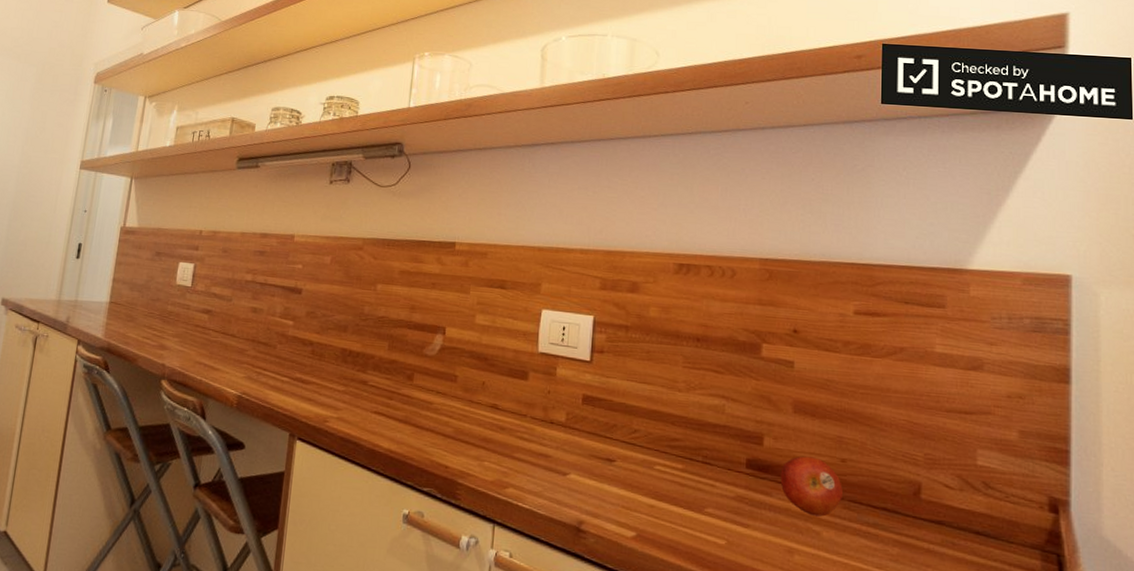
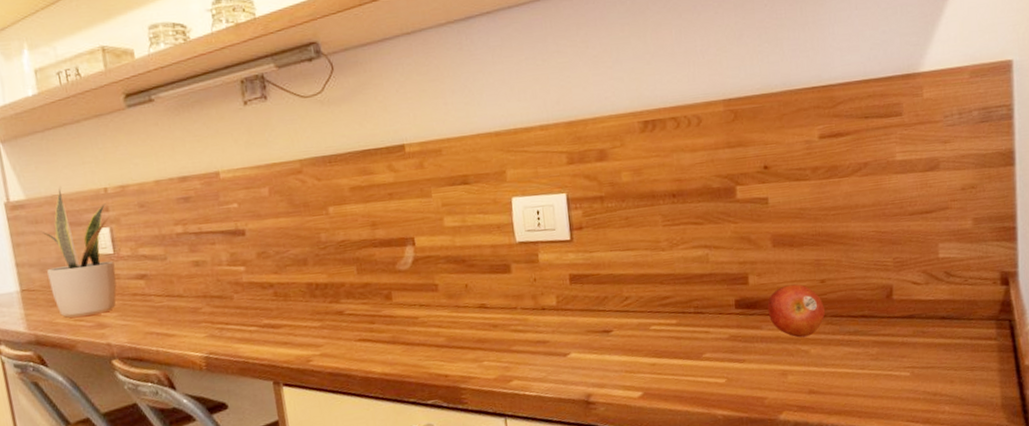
potted plant: none [132,222,198,337] -> present [39,187,117,318]

